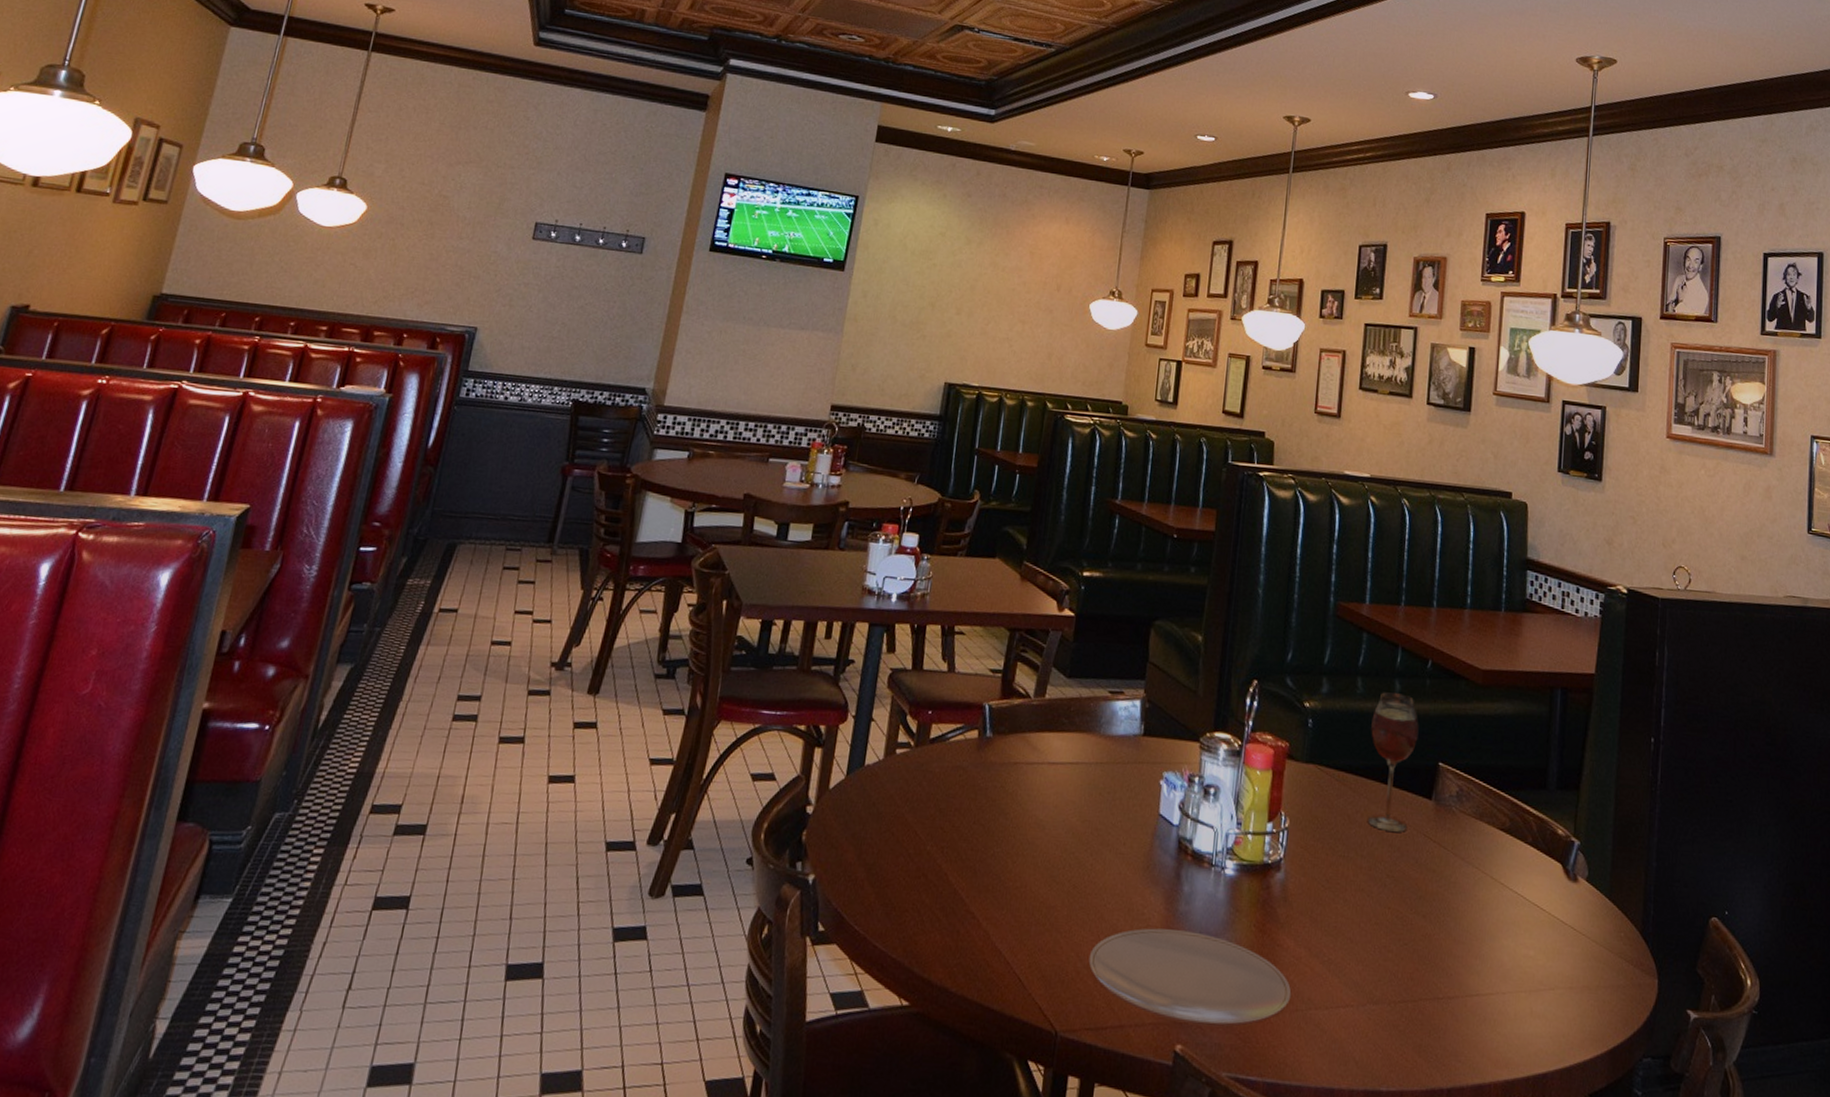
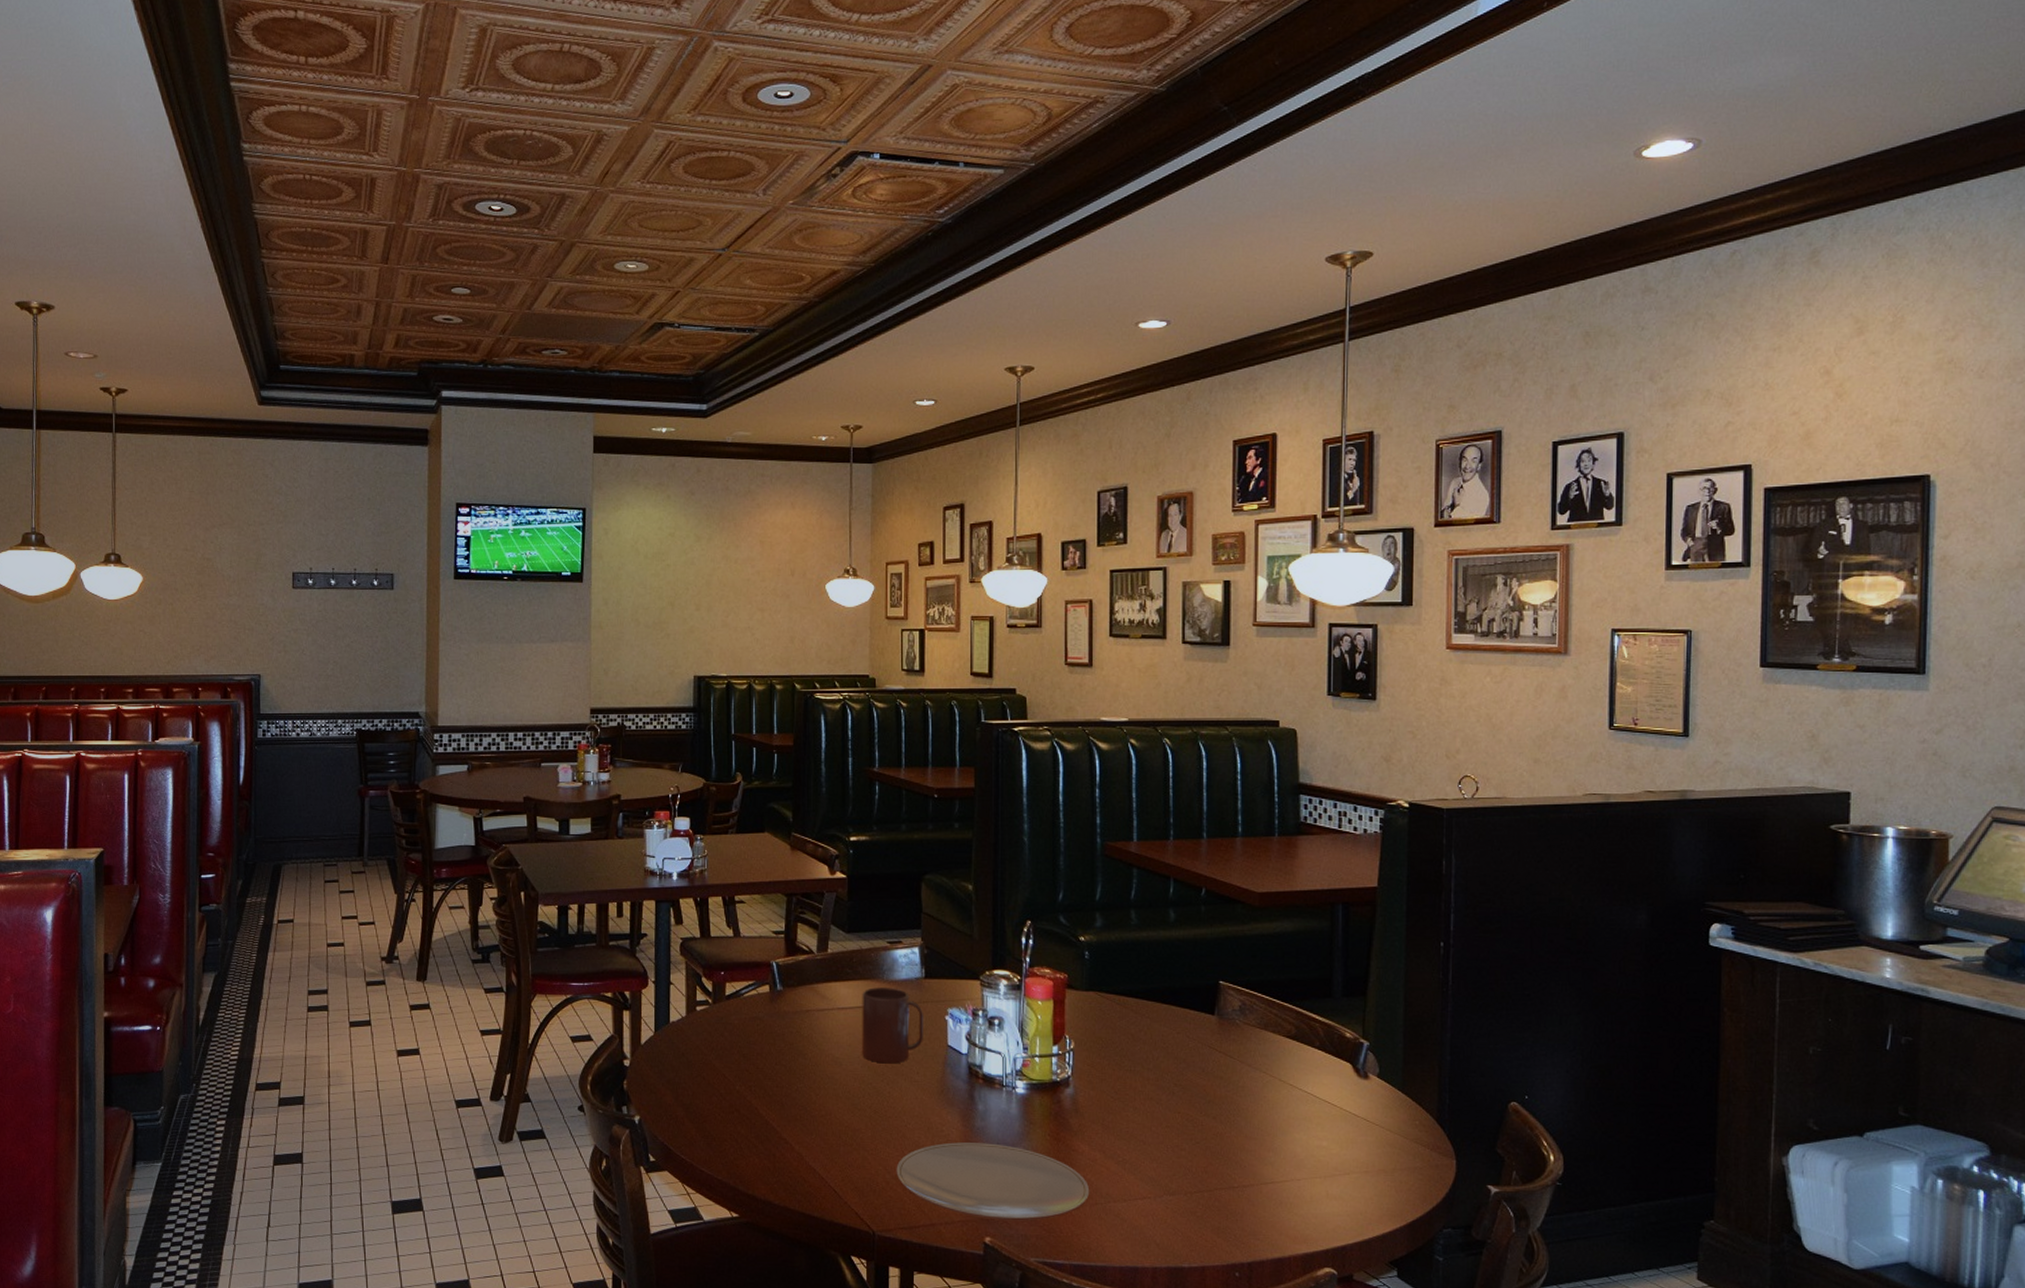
mug: none [1067,742,1138,832] -> present [861,987,923,1064]
wineglass: present [1367,692,1419,832] -> none [1148,921,1197,1046]

